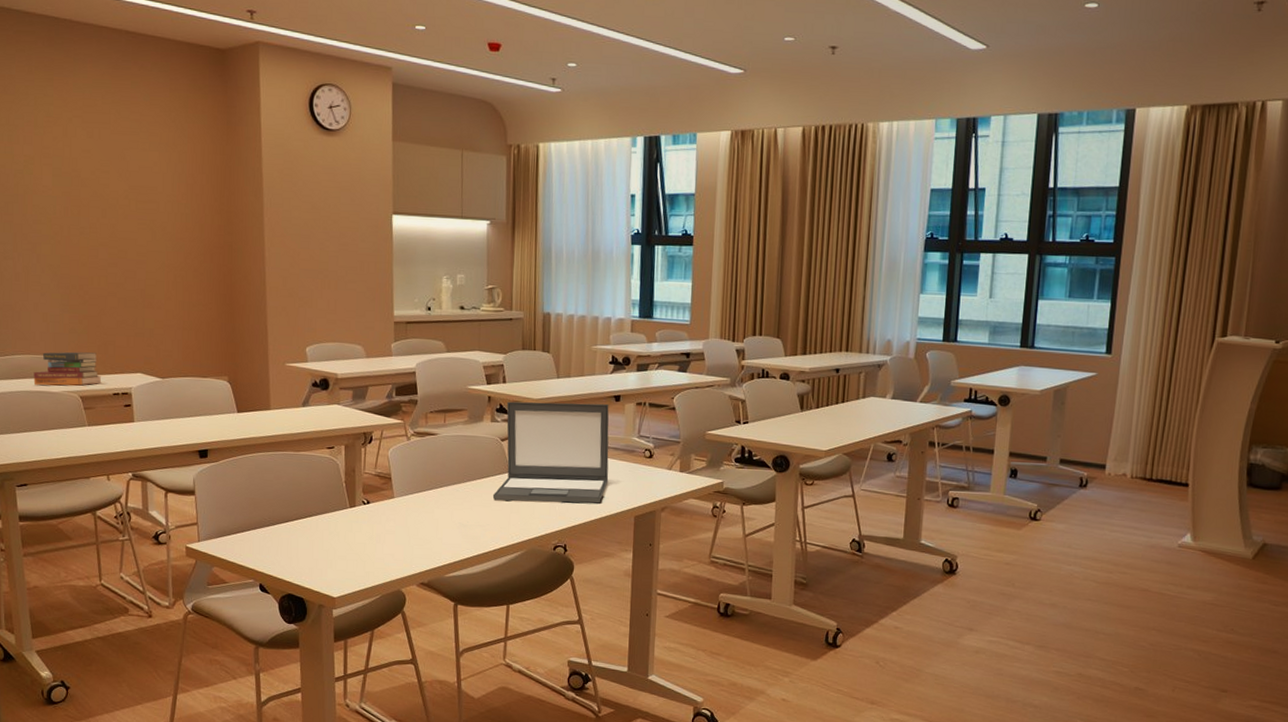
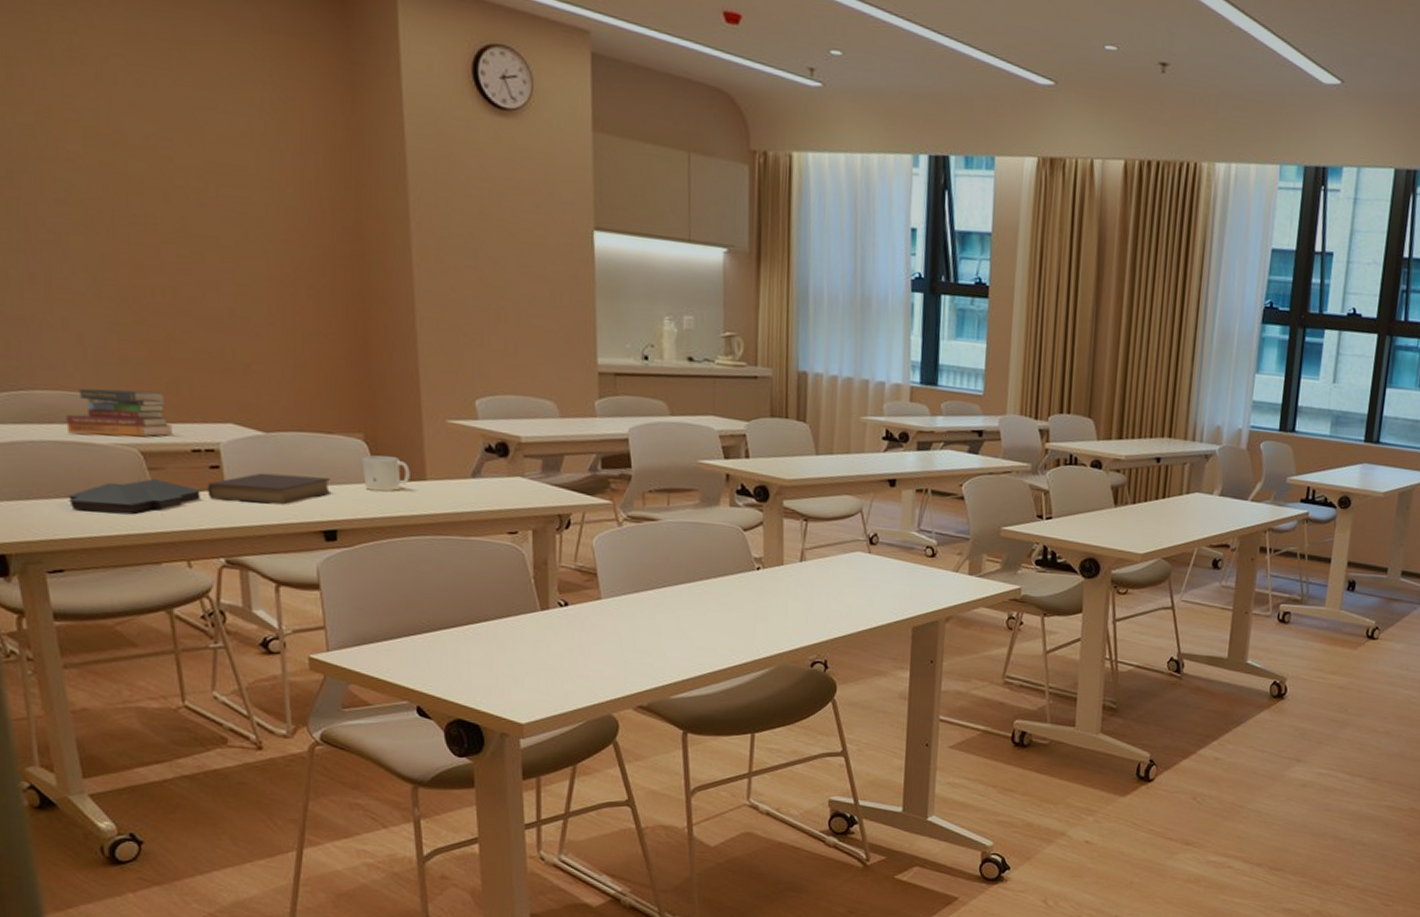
papers: none [31,416,119,442] -> present [67,479,202,514]
book: none [122,408,205,432] -> present [207,472,332,505]
mug: none [226,392,259,419] -> present [361,455,410,492]
laptop: present [492,401,609,504] -> none [732,481,882,611]

